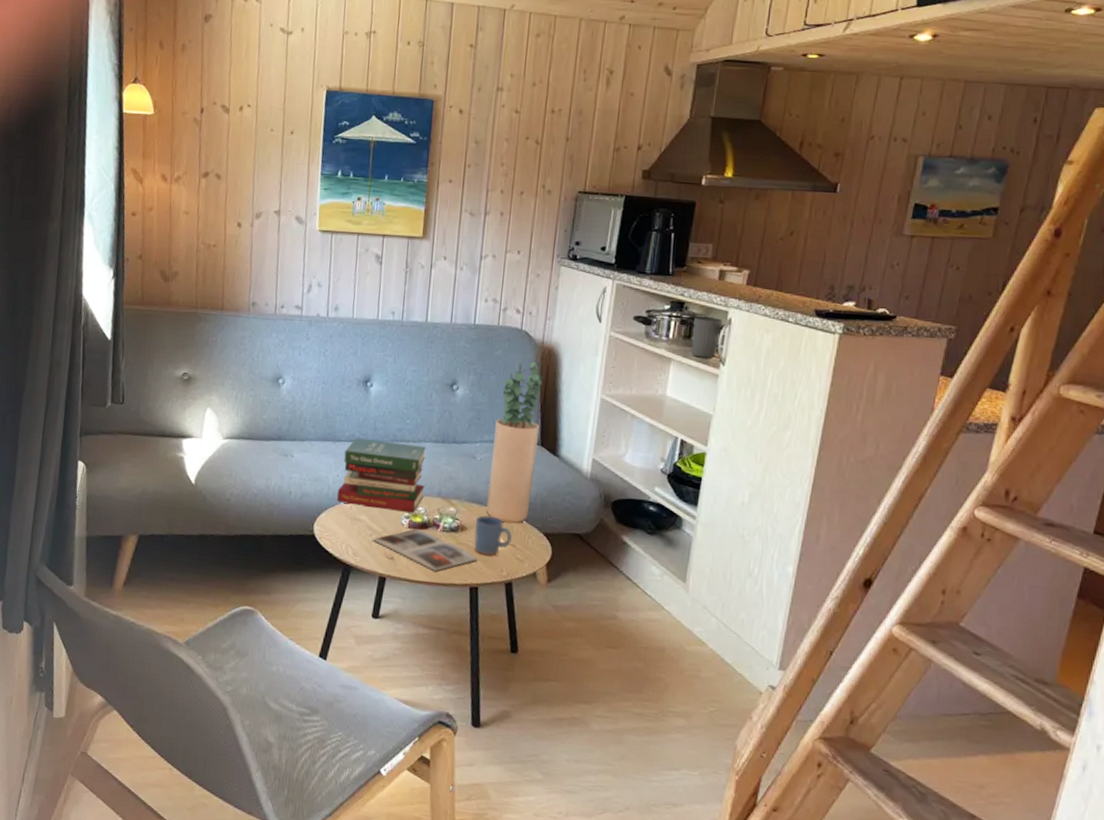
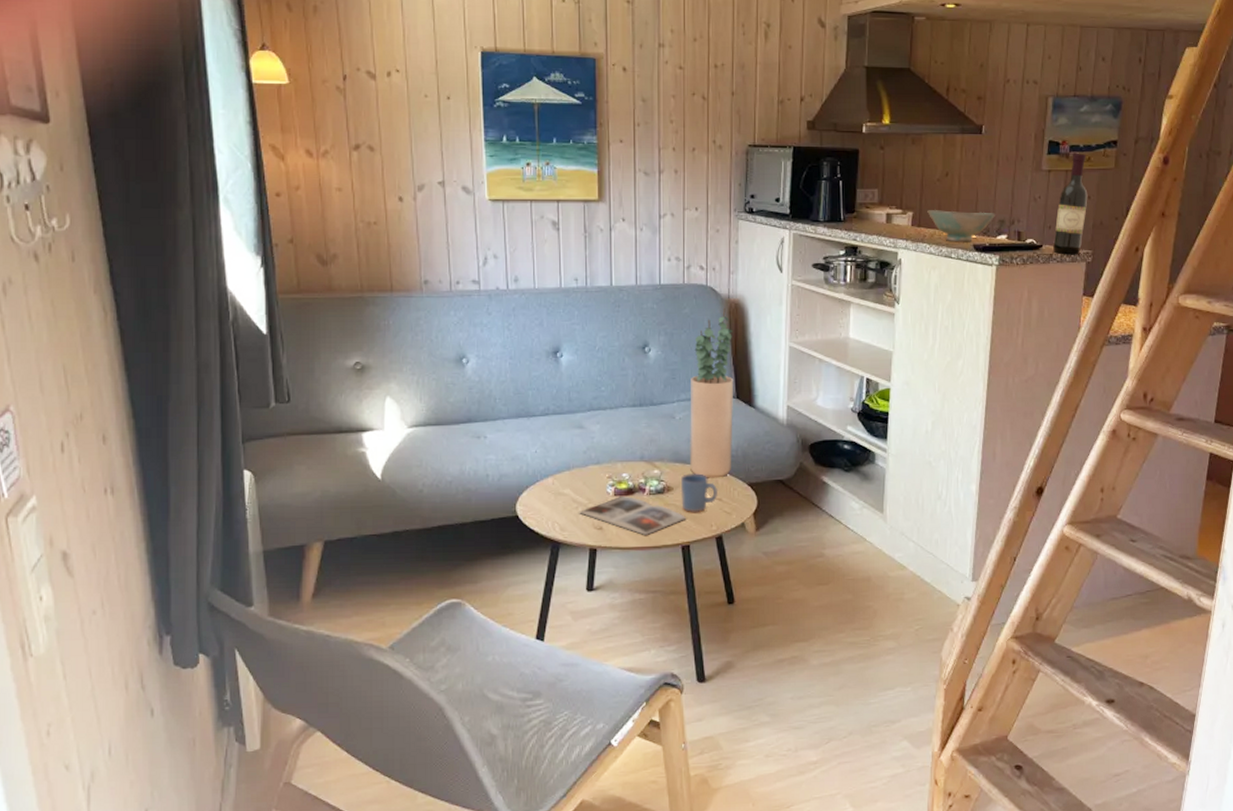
books: present [336,438,426,514] -> none [537,411,627,481]
cup: present [691,316,722,358] -> none [868,259,893,298]
bowl: none [766,269,845,307] -> present [927,210,996,242]
wine bottle: none [908,219,958,330] -> present [1052,154,1088,255]

